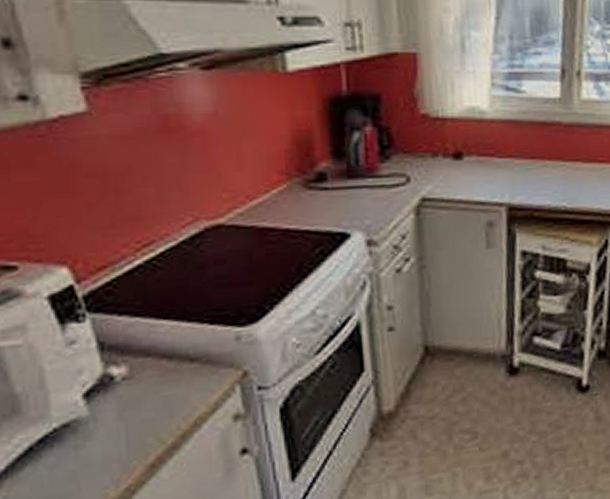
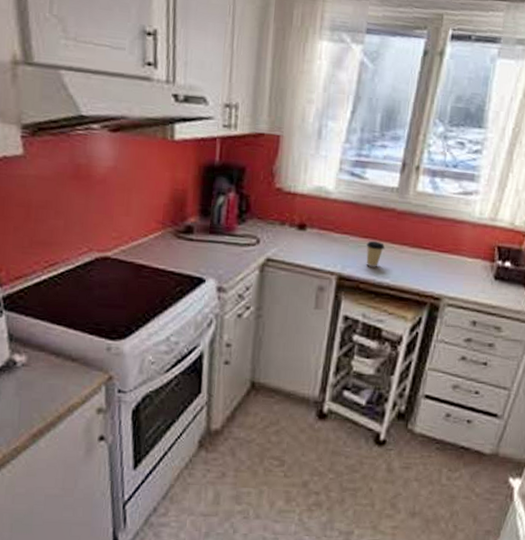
coffee cup: none [534,160,555,191] -> present [366,240,384,267]

